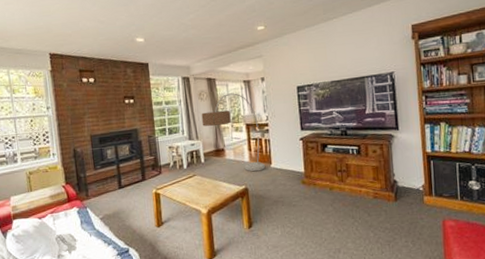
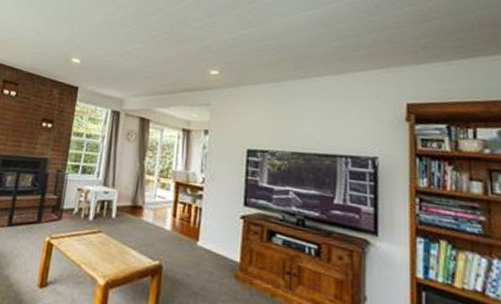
floor lamp: present [201,93,265,172] -> none [123,140,191,247]

